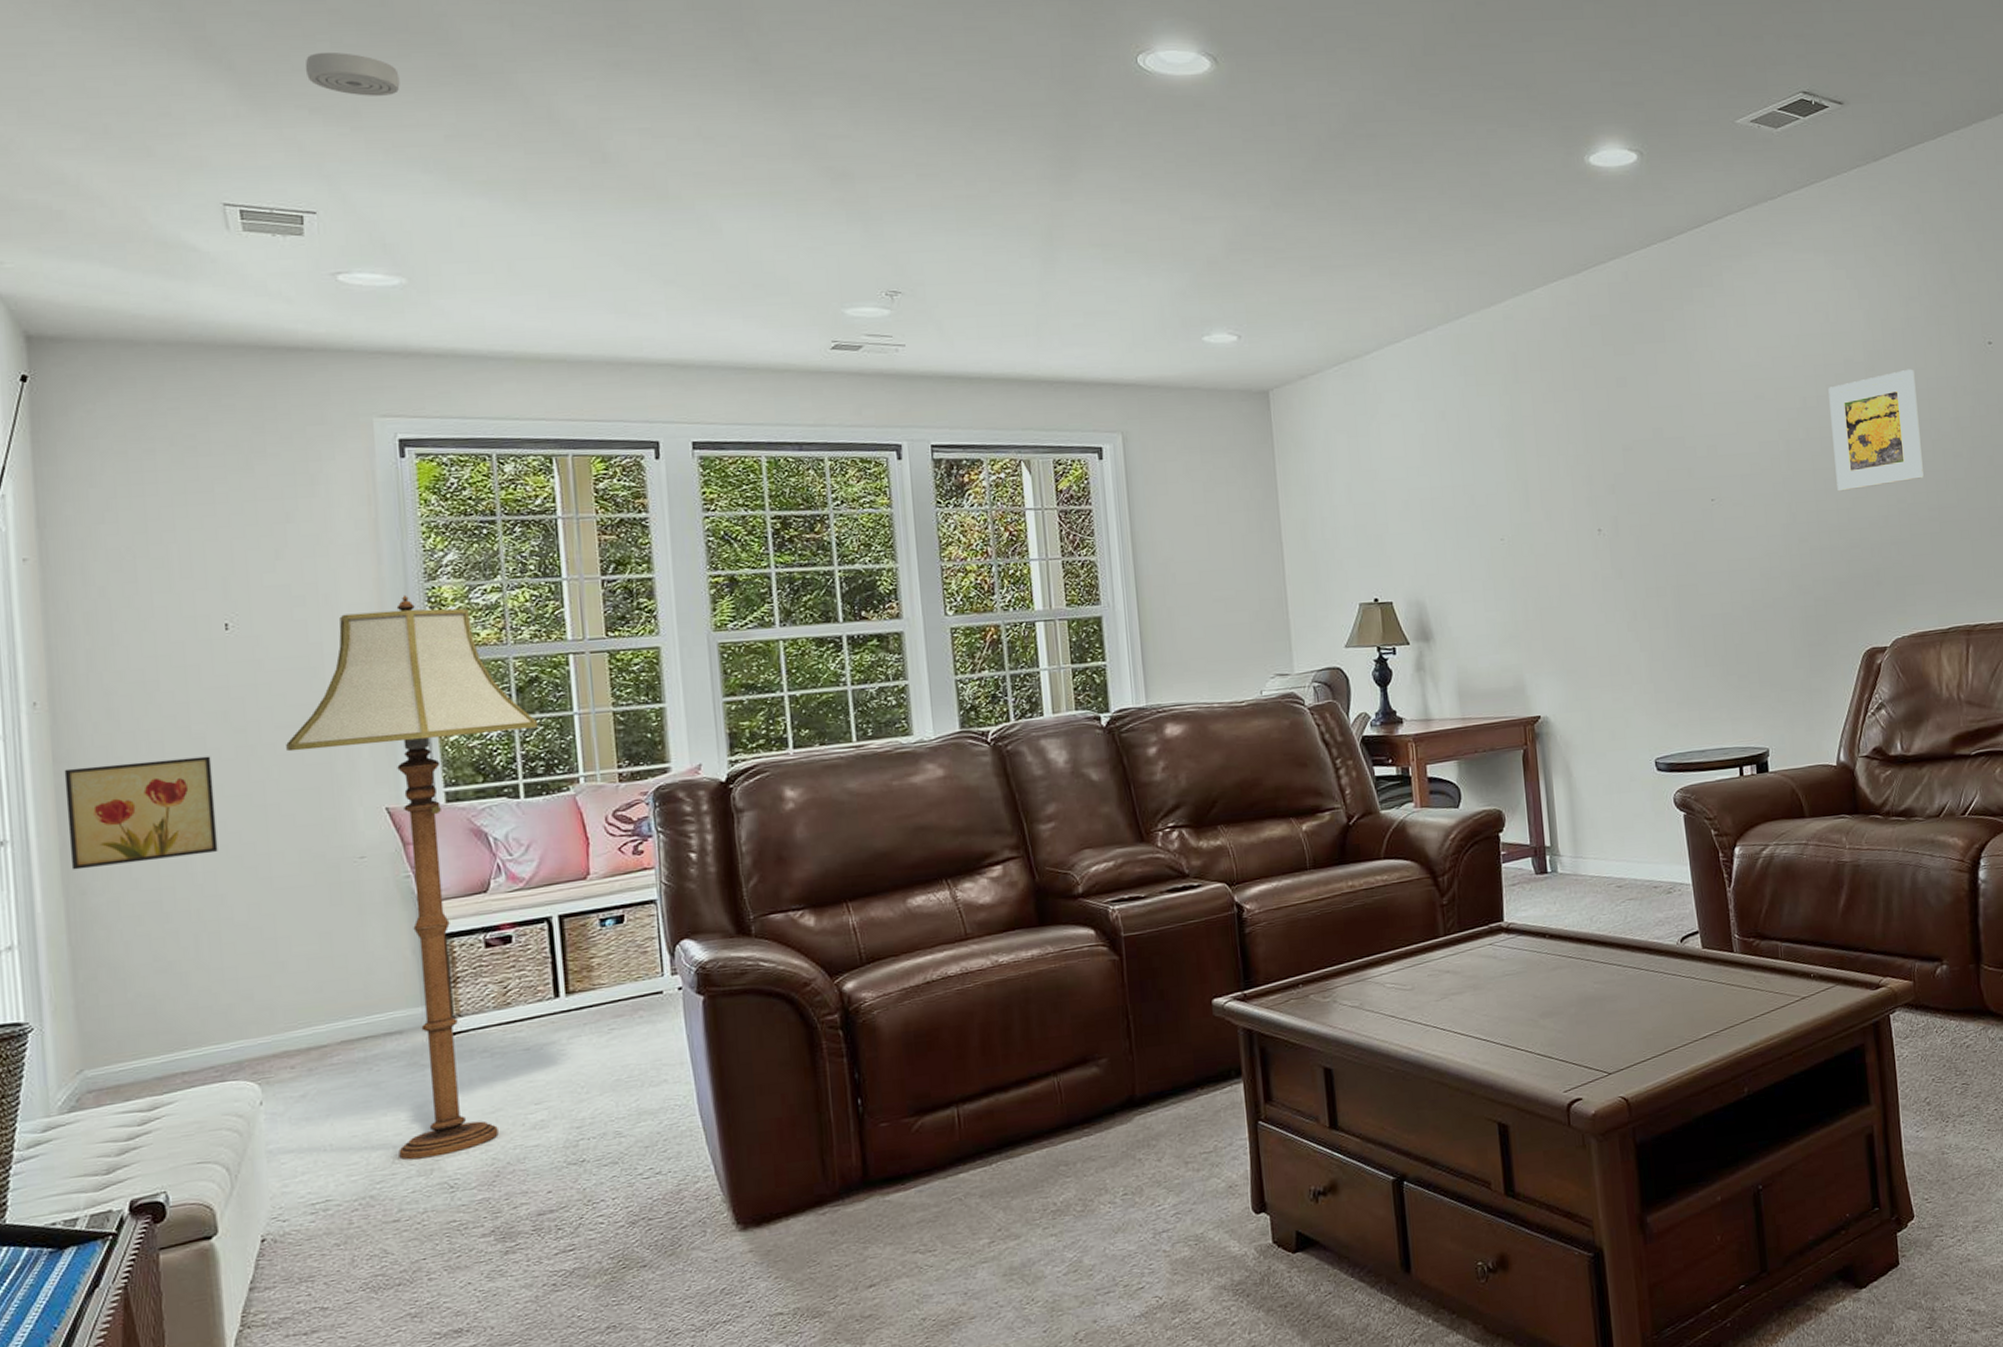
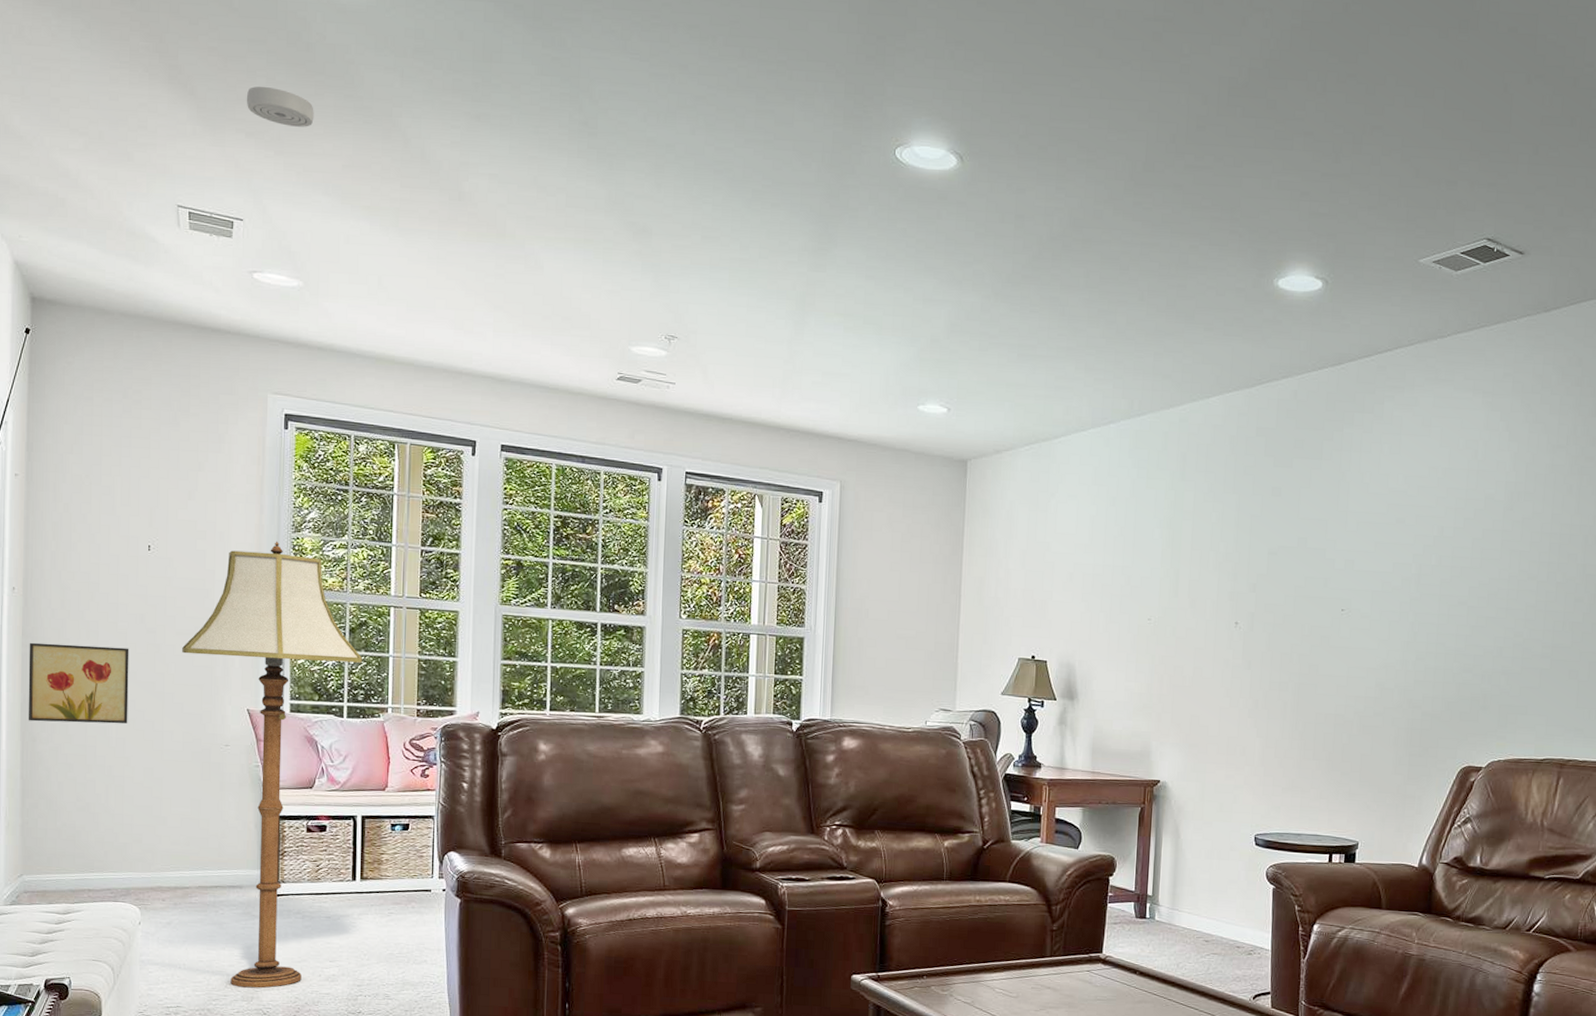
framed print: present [1828,369,1924,492] -> none [1459,513,1550,619]

